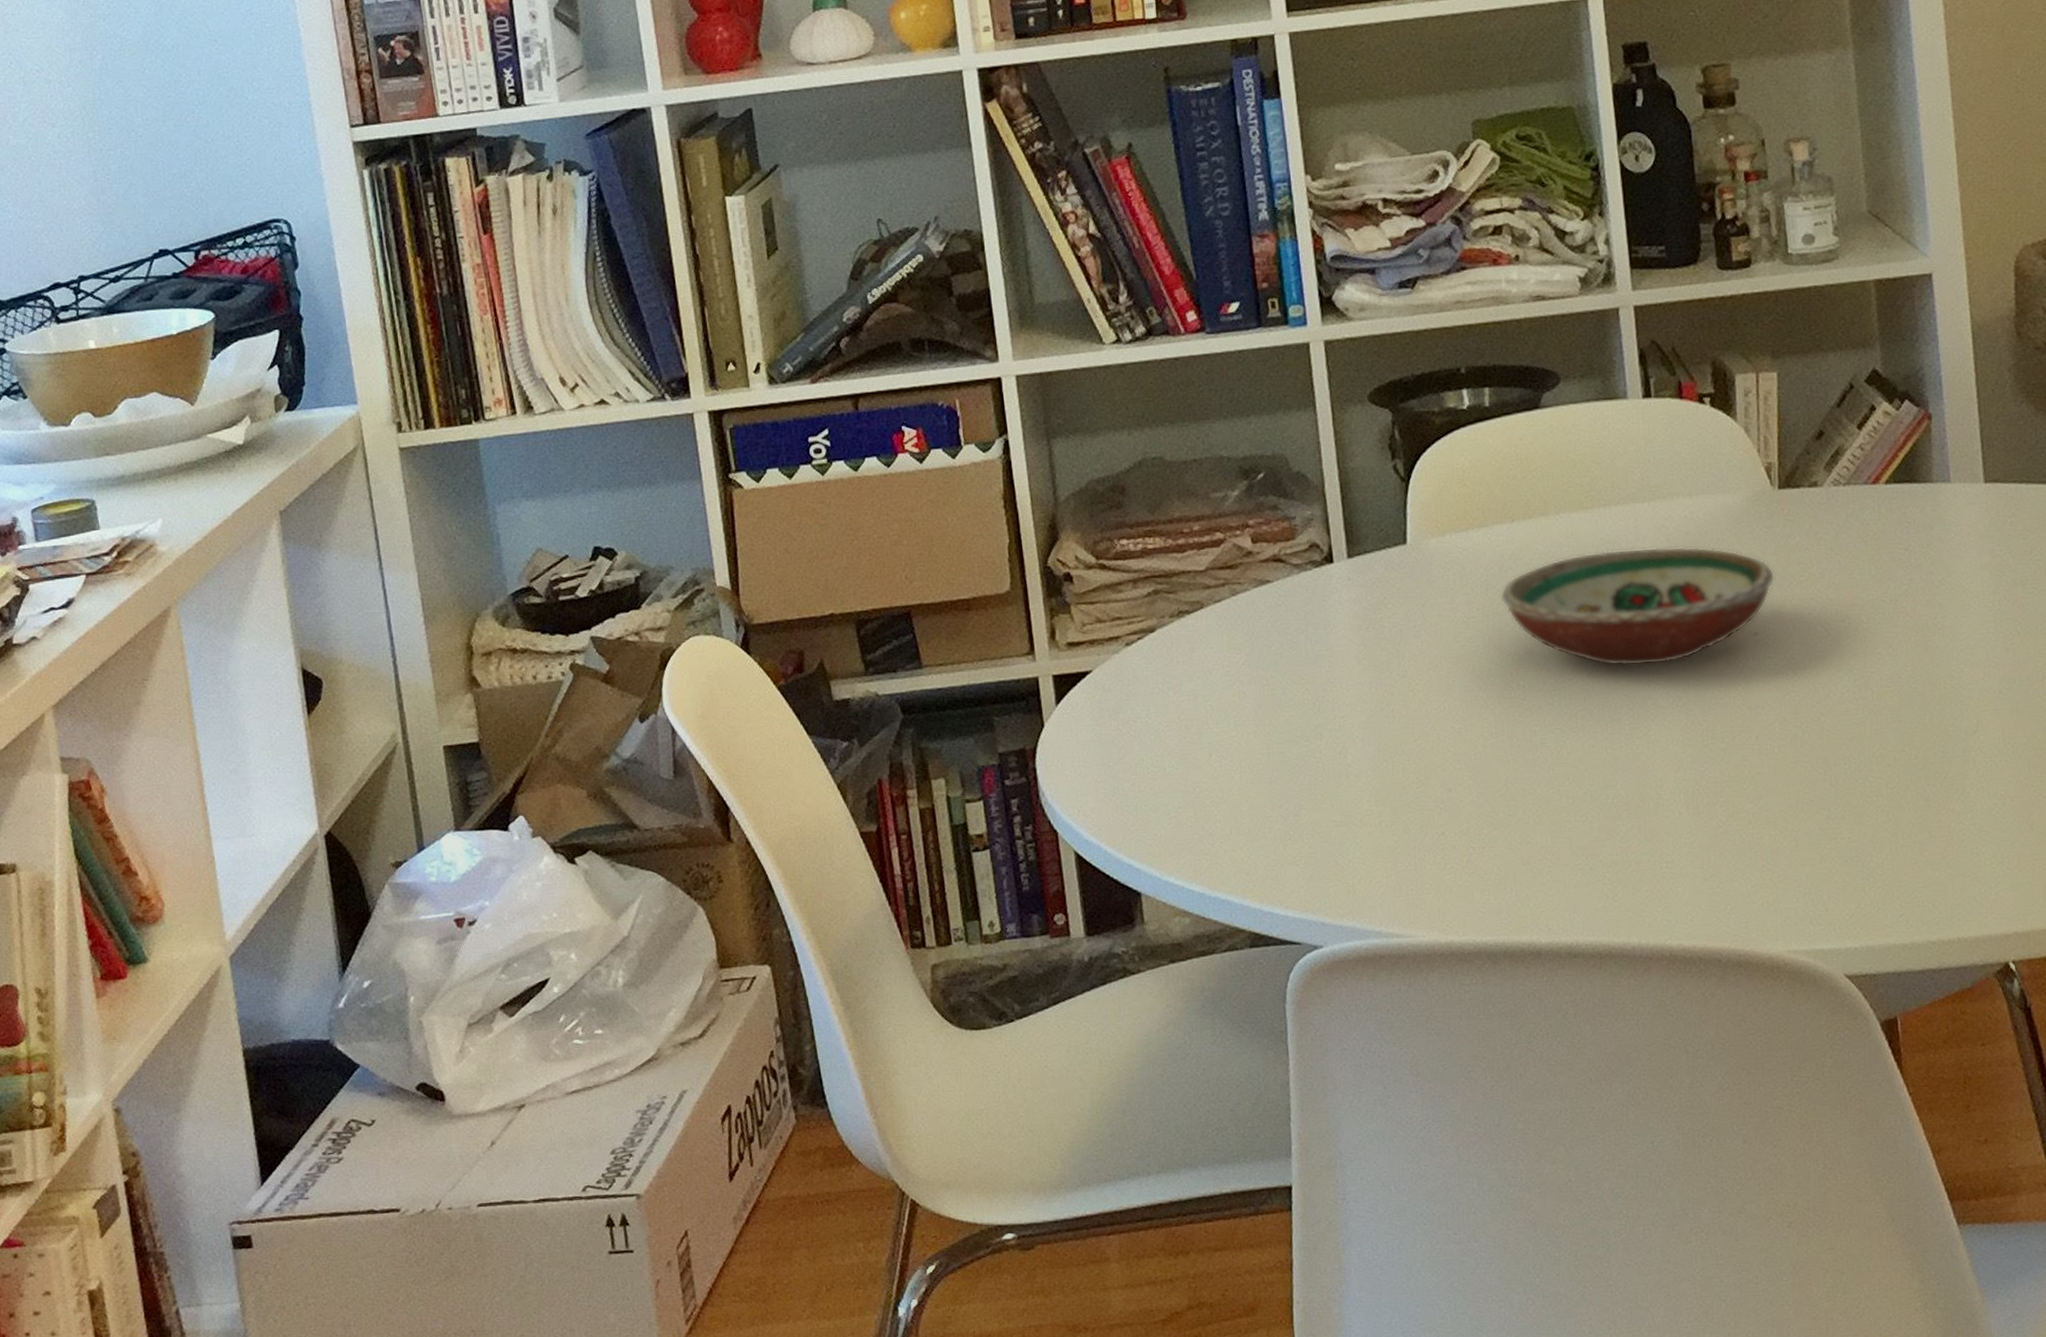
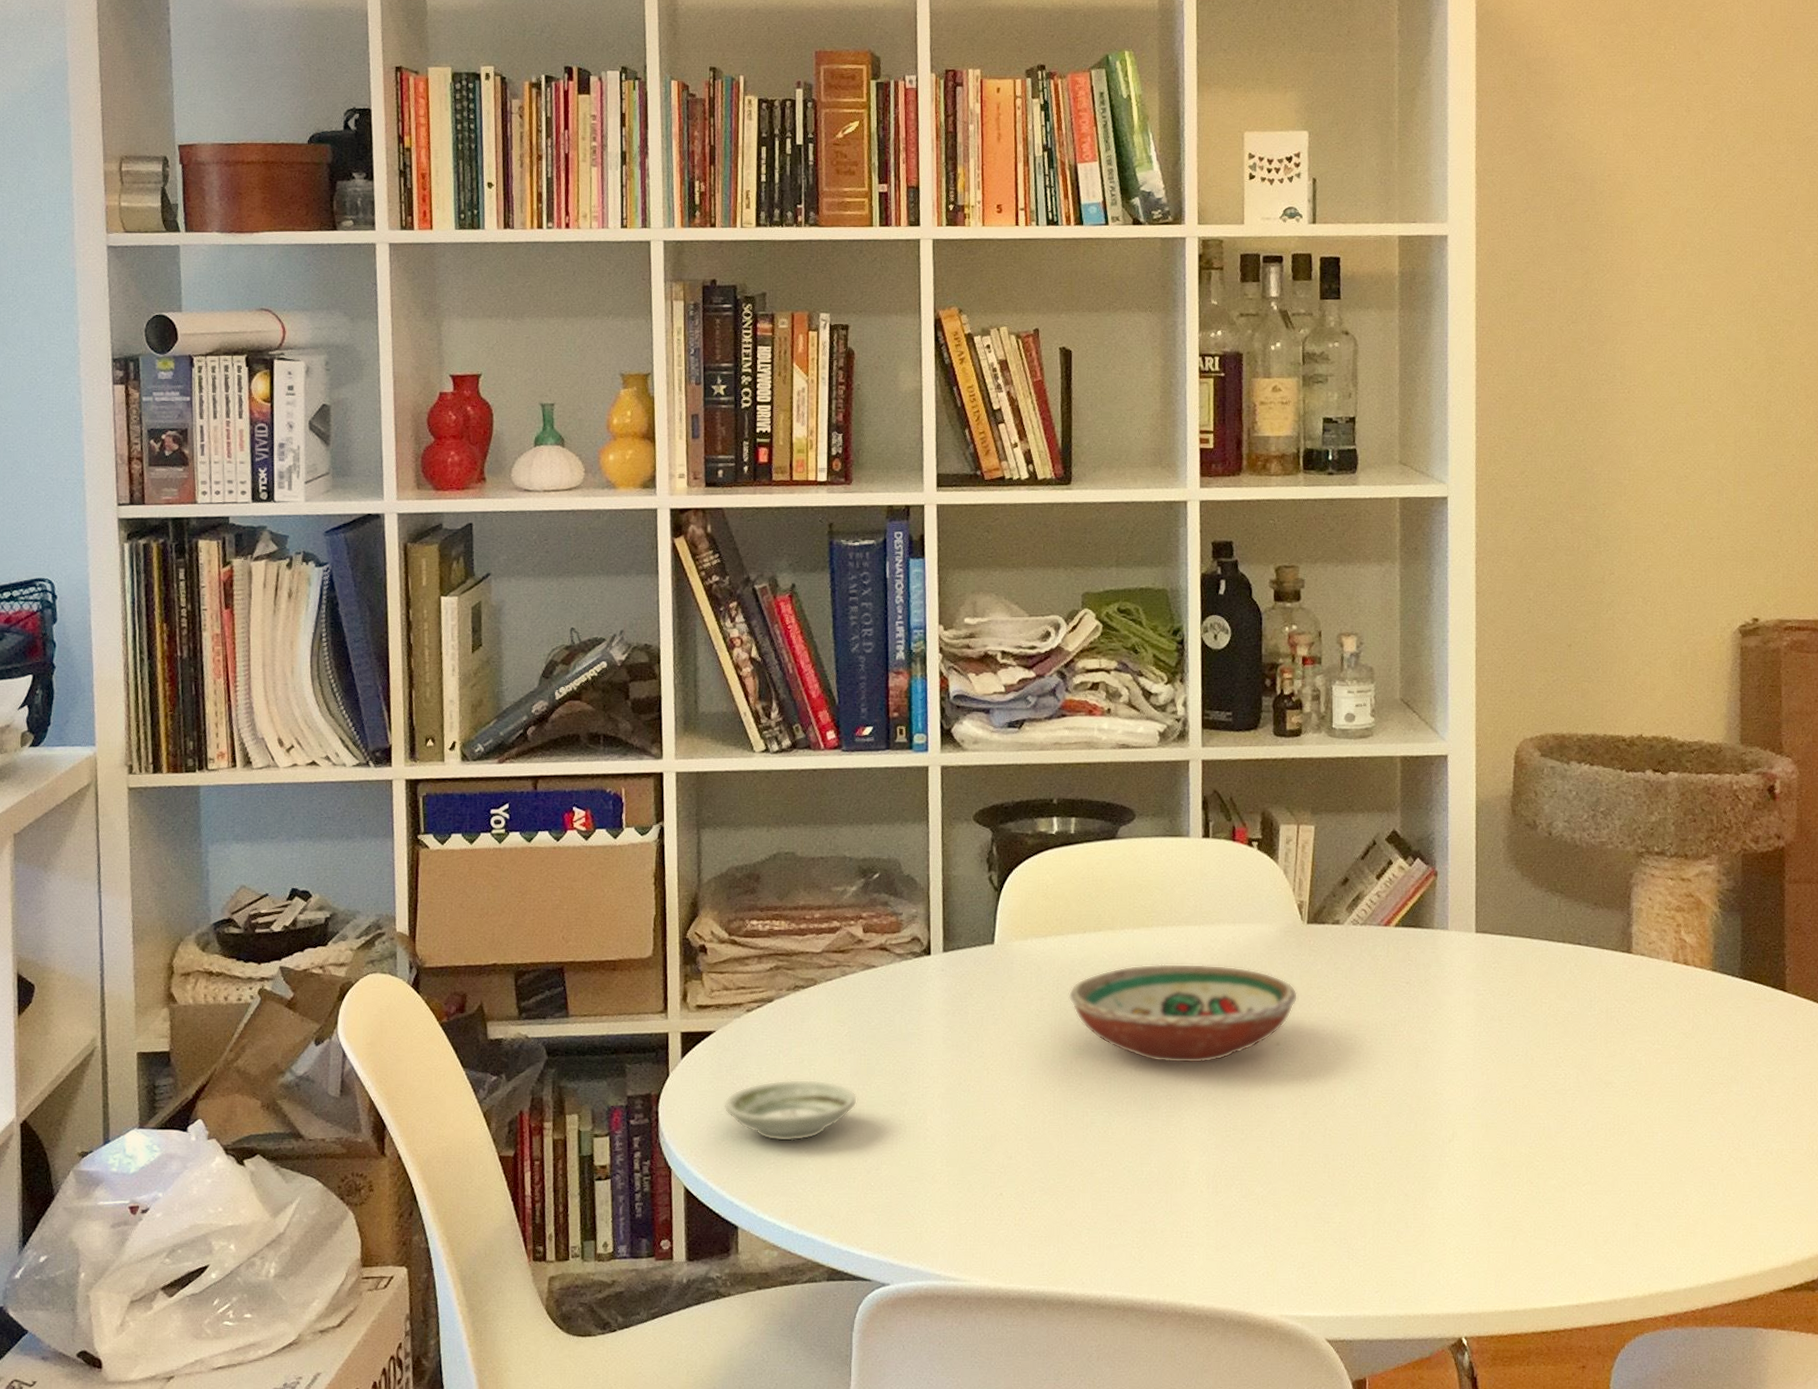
saucer: none [1110,717,1264,792] -> present [724,1079,857,1142]

